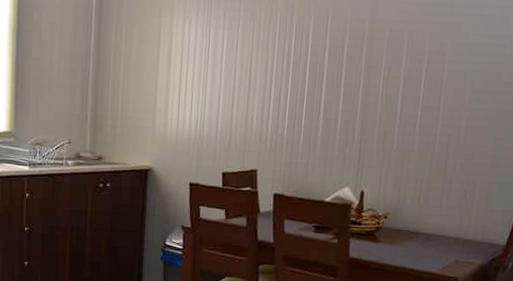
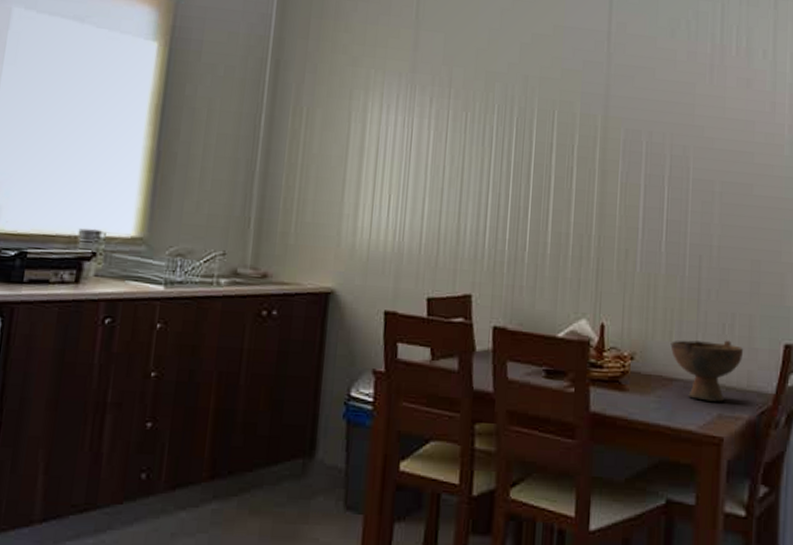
bowl: none [418,203,482,251] -> present [670,340,744,402]

